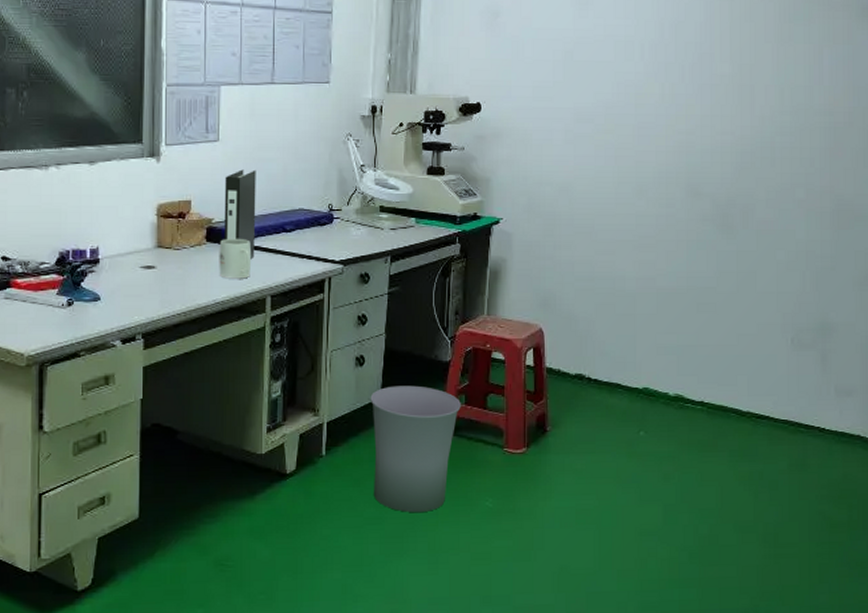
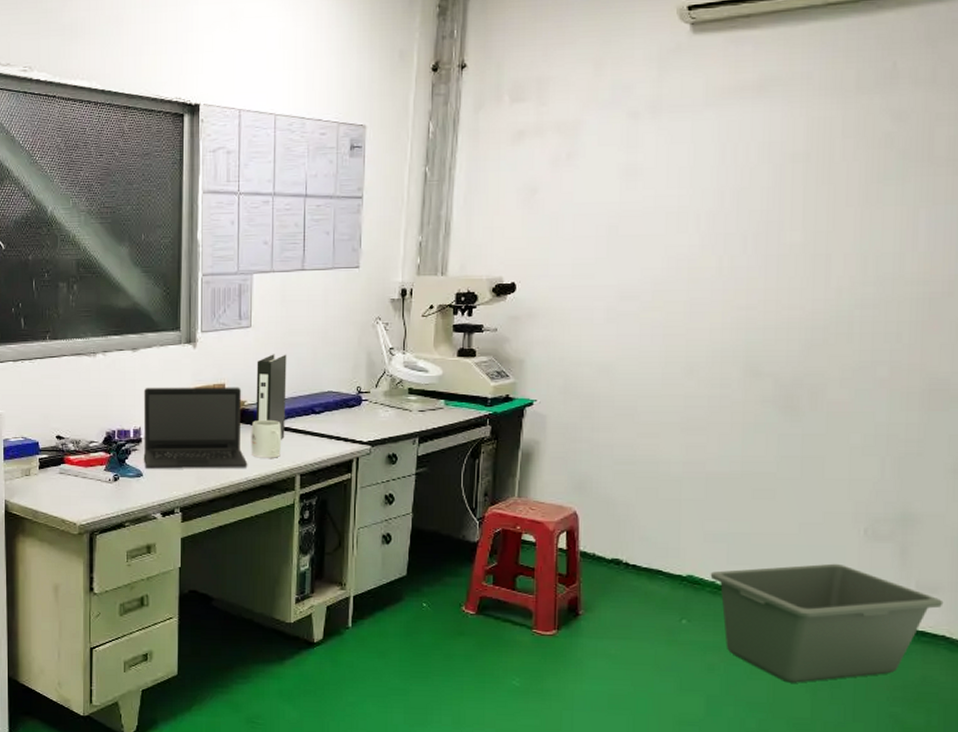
laptop: none [101,203,216,293] -> present [143,387,248,470]
waste bin: present [370,385,461,512] -> none [396,564,489,686]
storage bin: none [663,371,857,488] -> present [710,563,944,683]

